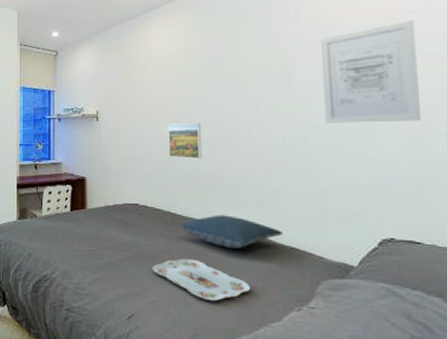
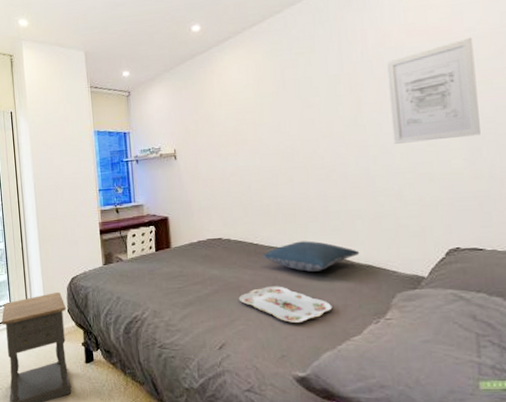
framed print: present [168,122,202,160] -> none [245,153,281,190]

